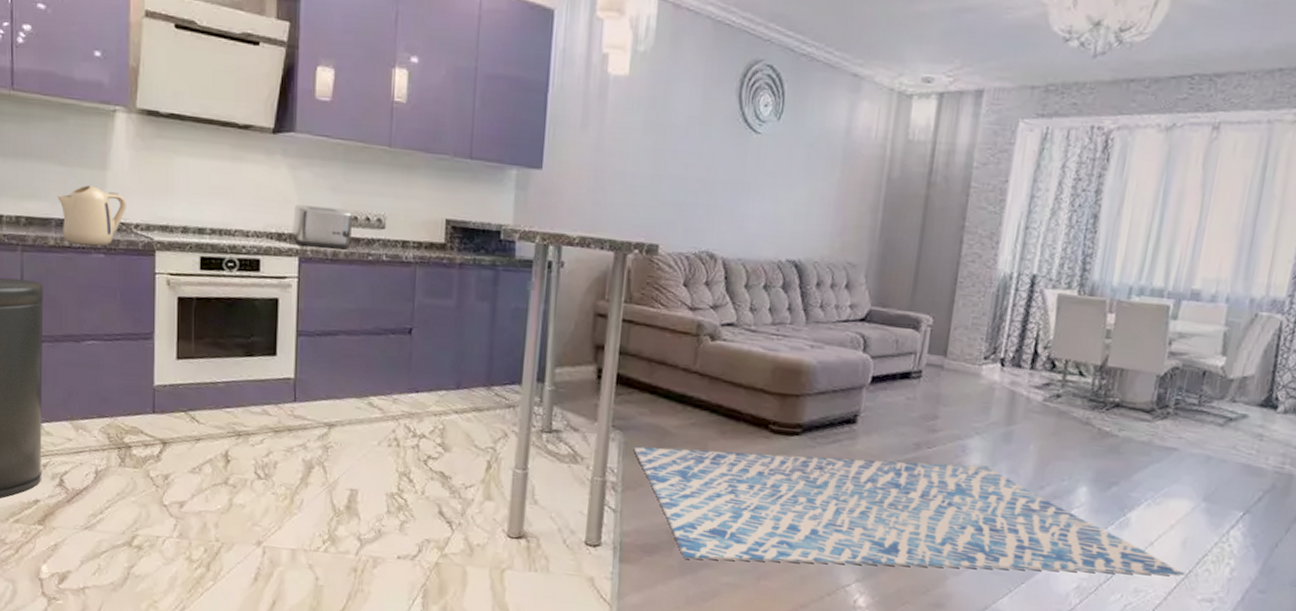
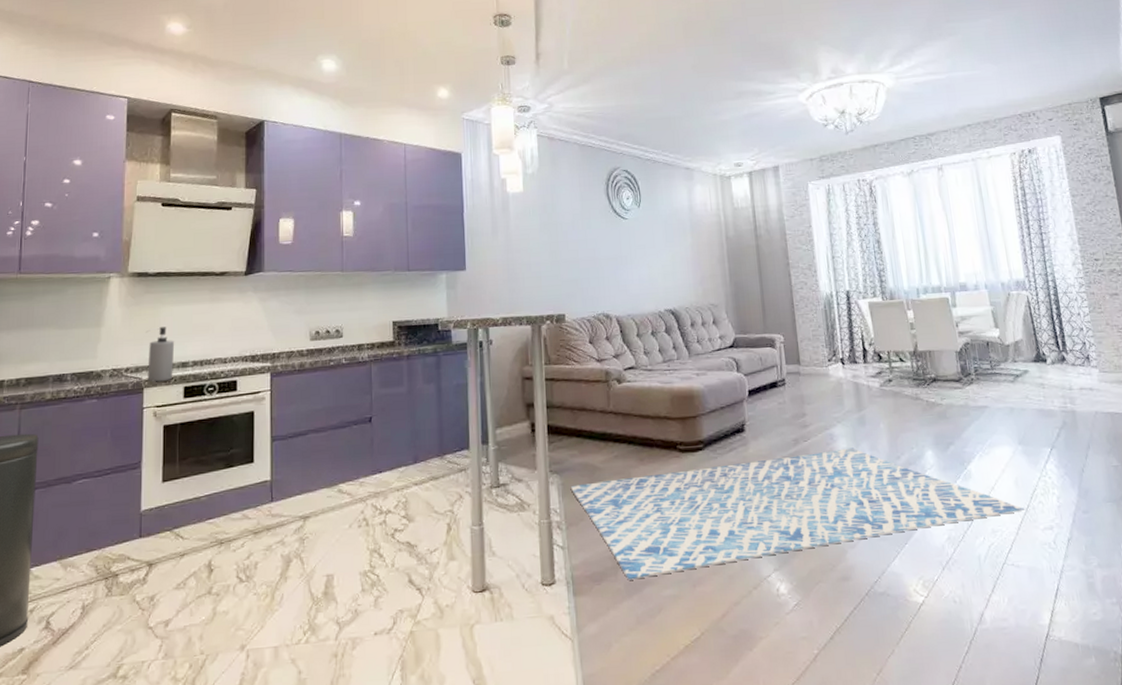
kettle: present [57,185,127,247] -> none [56,342,118,395]
soap dispenser: none [157,181,190,247] -> present [146,327,175,383]
toaster: present [292,204,356,250] -> none [264,326,318,363]

